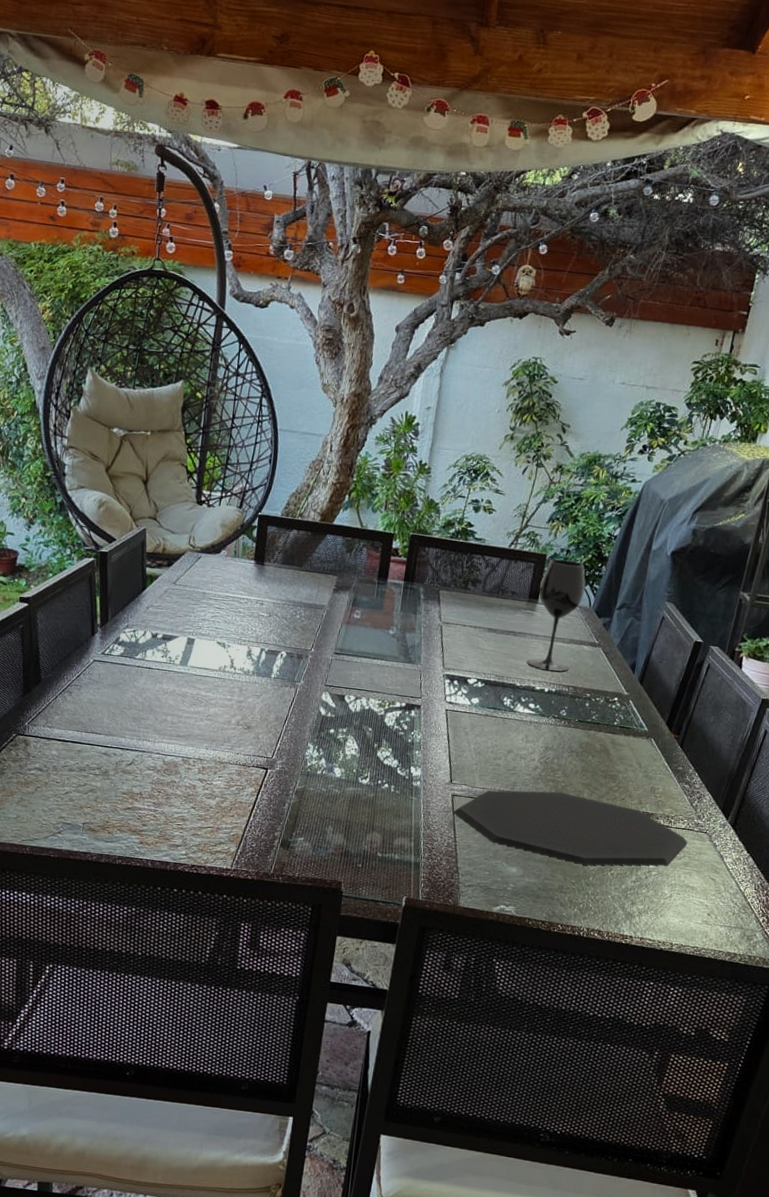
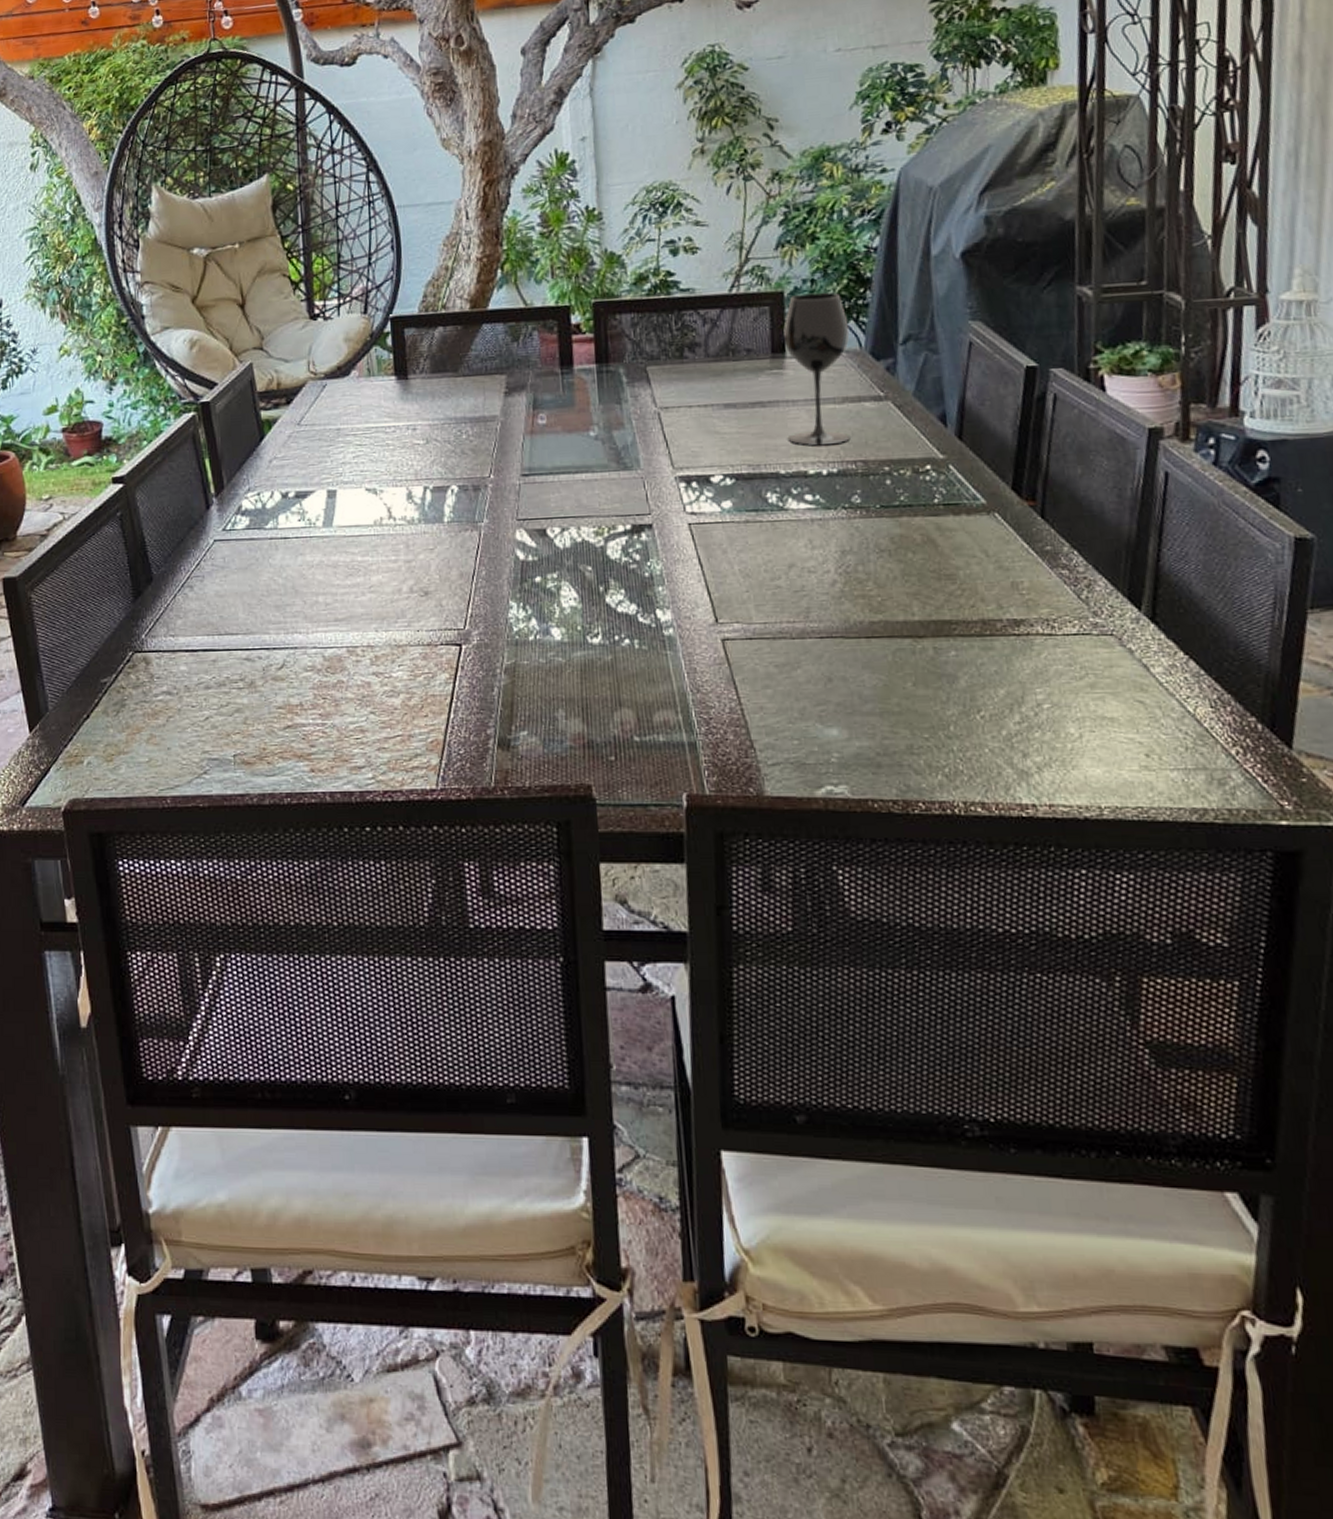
placemat: present [453,790,688,866] -> none [729,610,1088,710]

